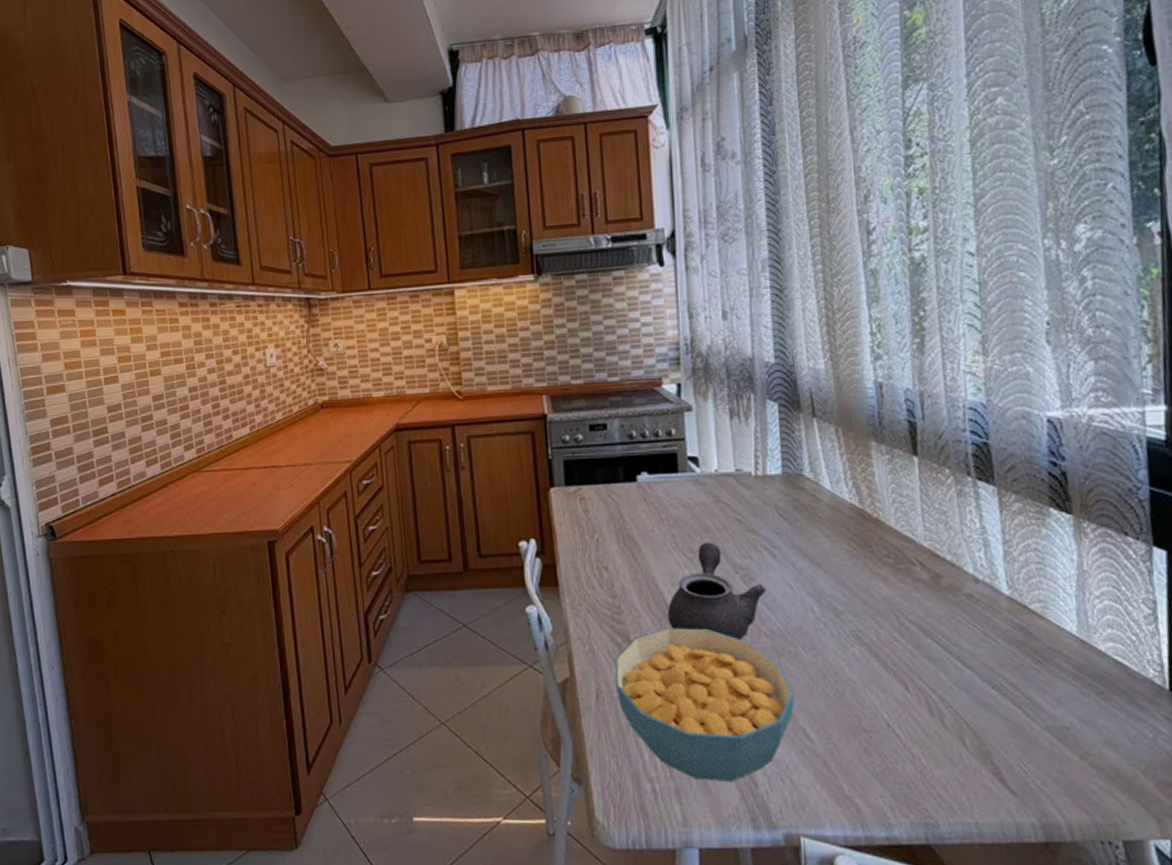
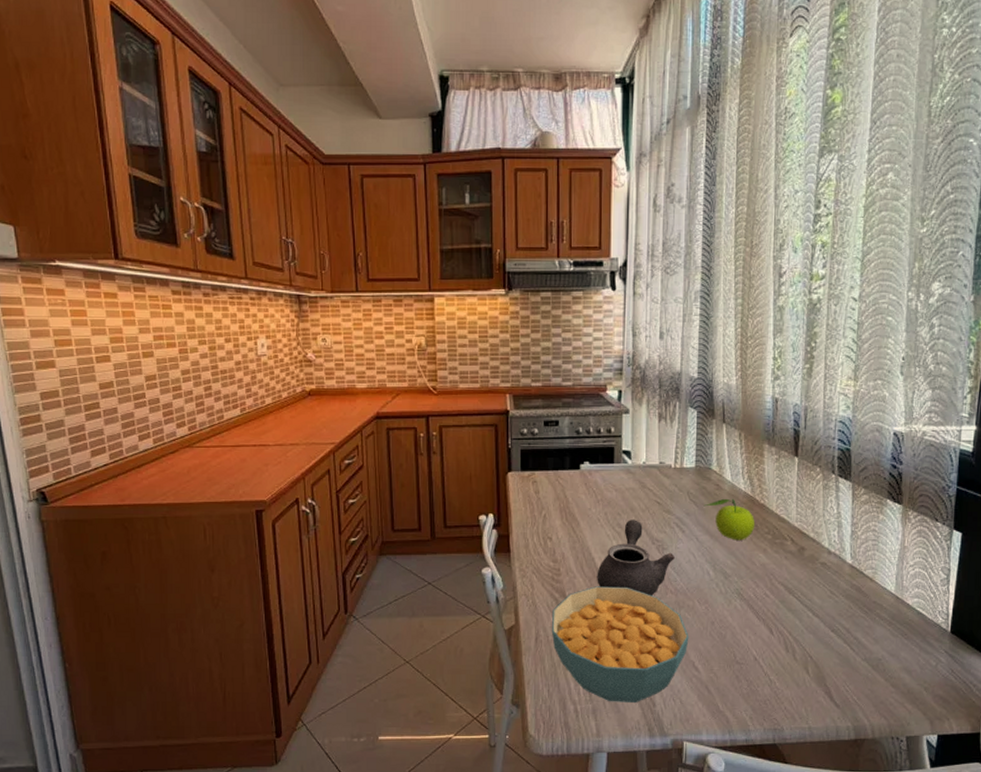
fruit: none [797,512,870,567] -> present [703,498,755,541]

